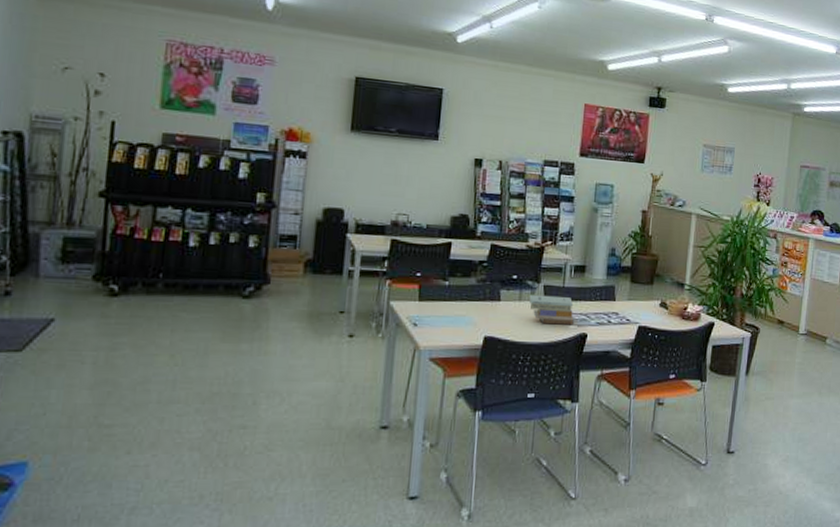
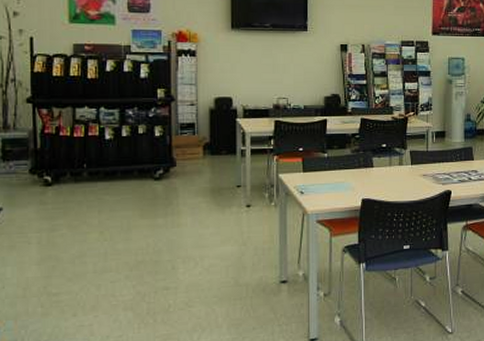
books: present [529,294,574,325] -> none [398,159,439,185]

